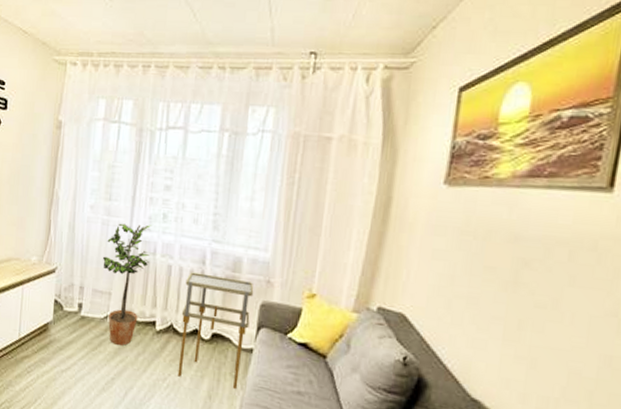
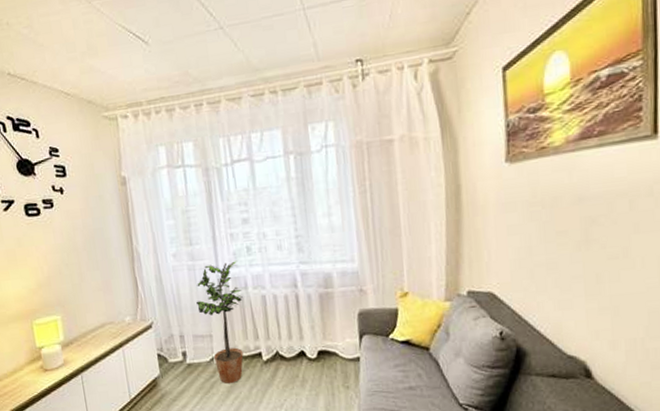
shelving unit: present [177,272,254,390] -> none [282,294,353,400]

